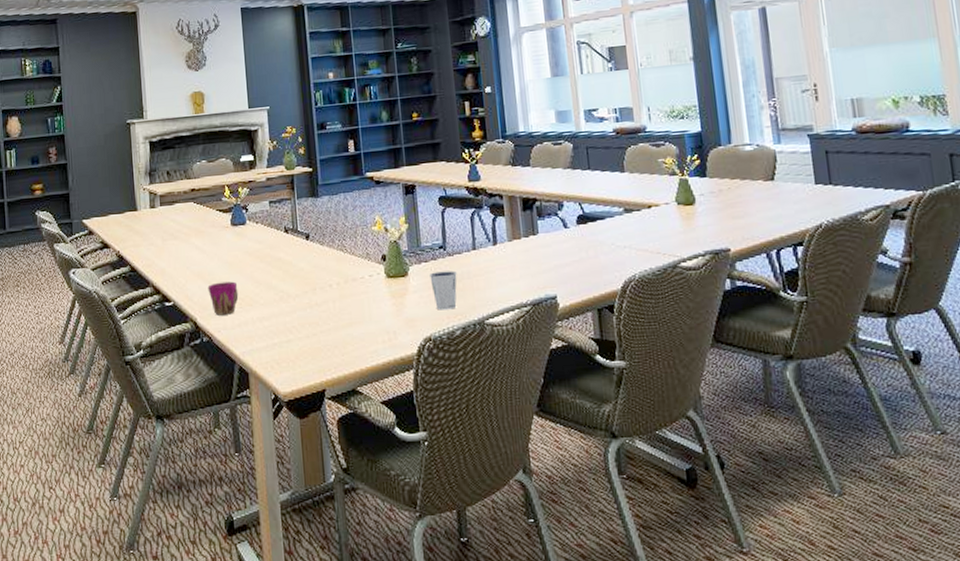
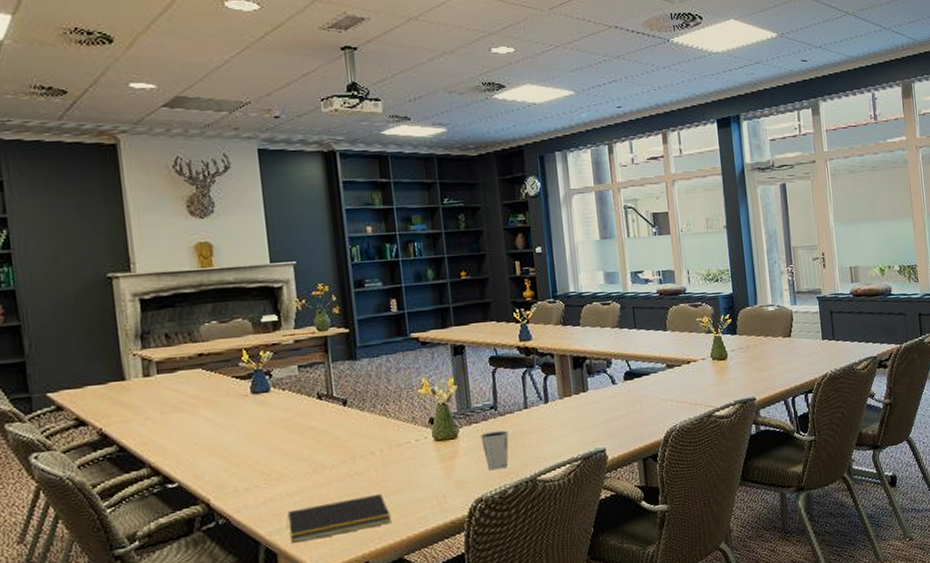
cup: present [207,281,239,316] -> none [222,455,263,494]
notepad: none [257,324,347,366] -> present [286,493,392,544]

